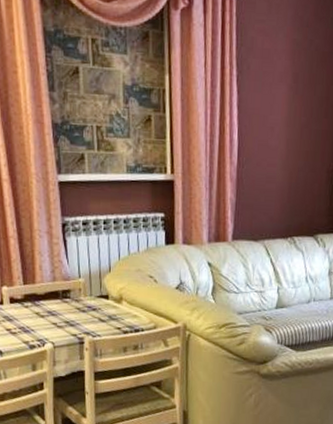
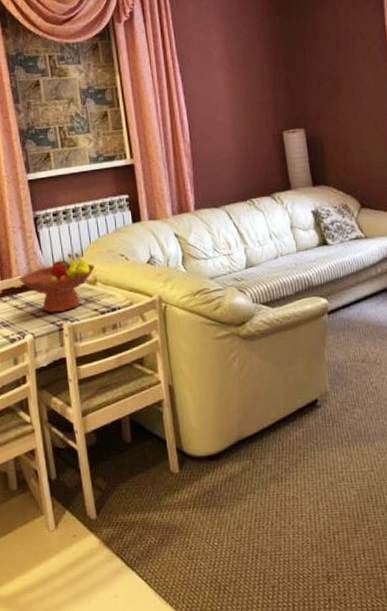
fruit bowl: none [42,266,121,326] -> present [19,252,95,313]

